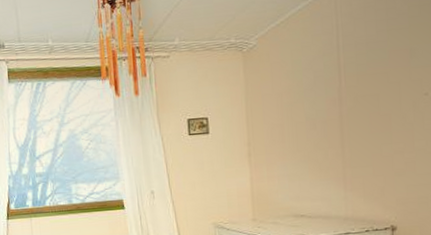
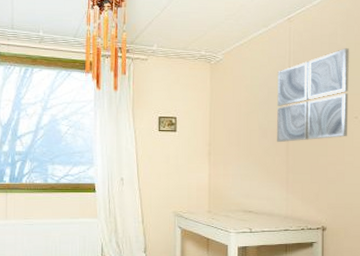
wall art: none [324,12,417,134] -> present [277,48,349,143]

